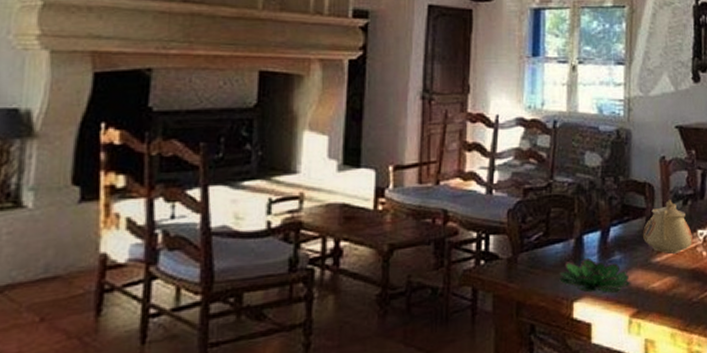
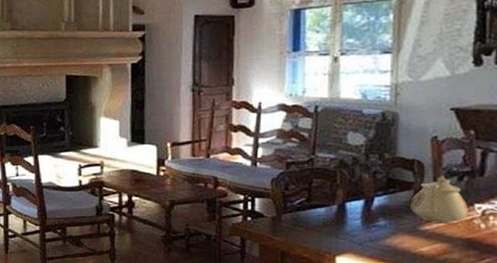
succulent plant: present [559,257,631,294] -> none [322,221,397,253]

